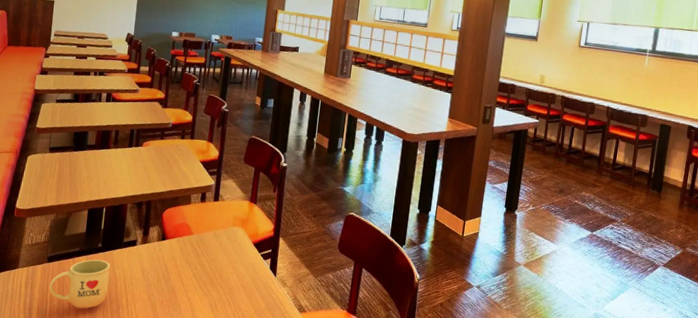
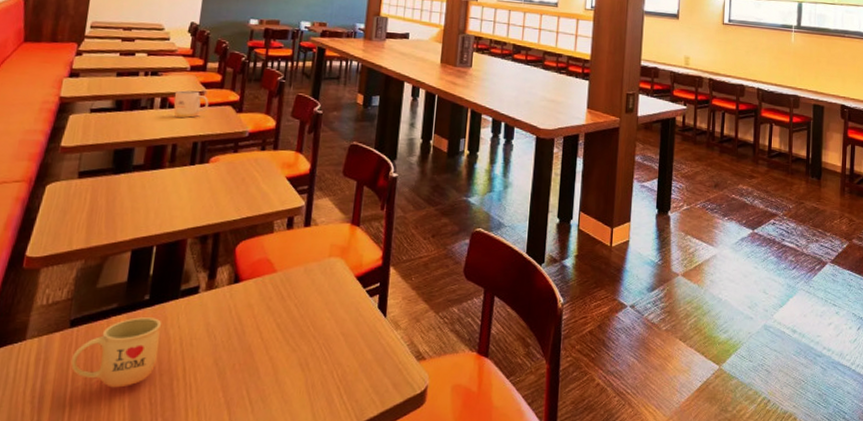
mug: none [115,88,142,110] -> present [173,90,209,118]

